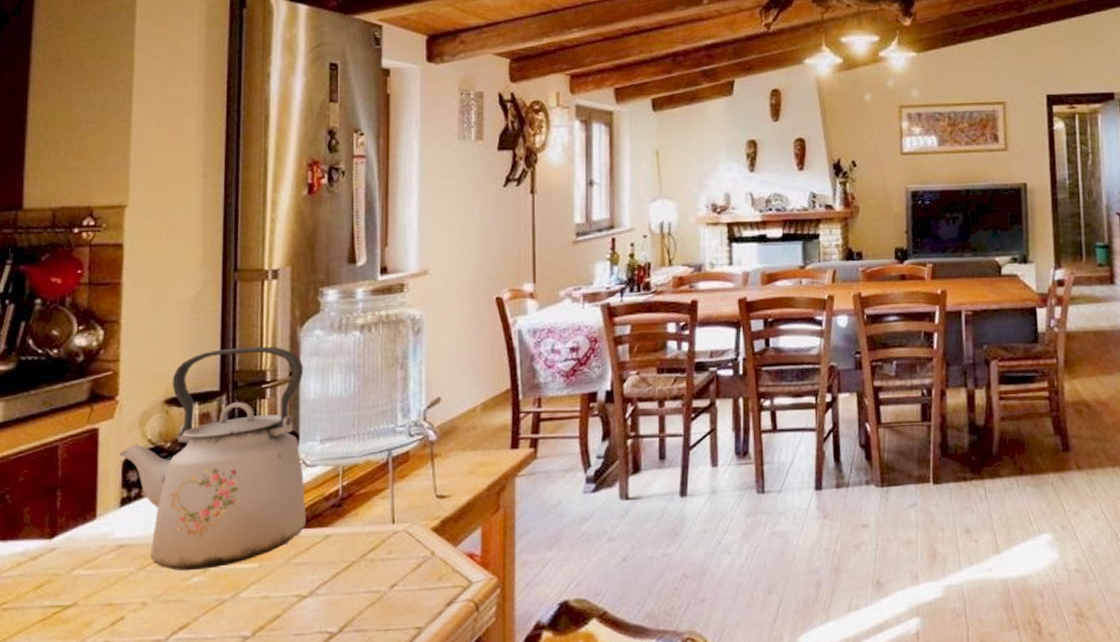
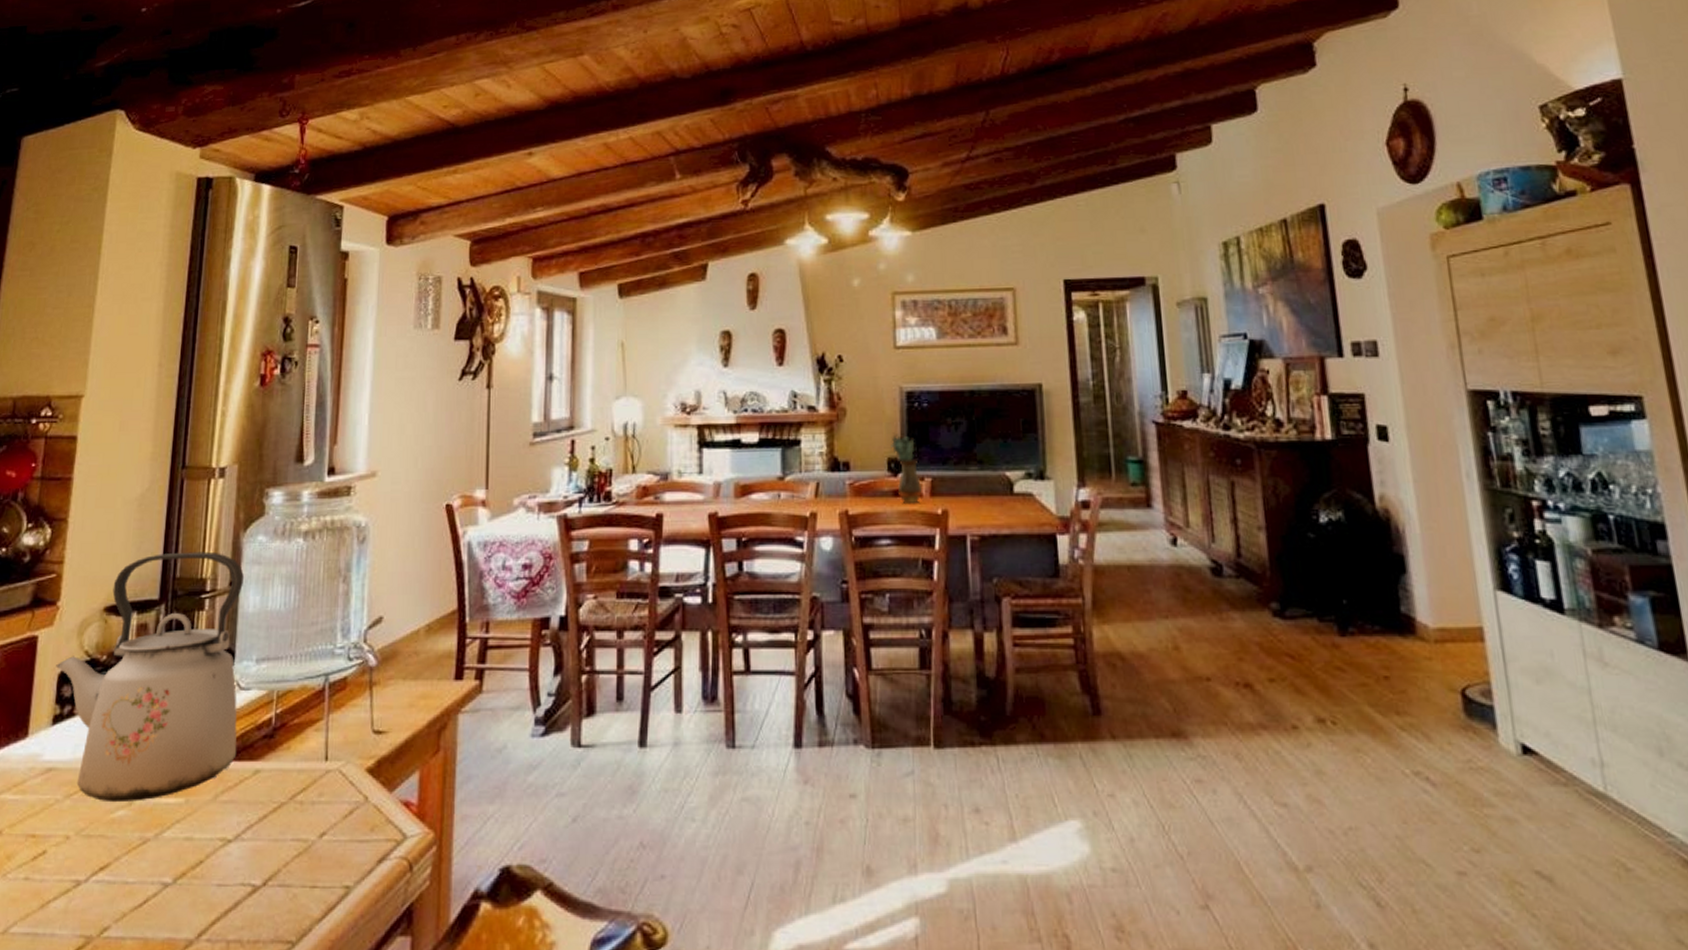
vase: none [898,226,924,287] -> present [891,432,922,505]

